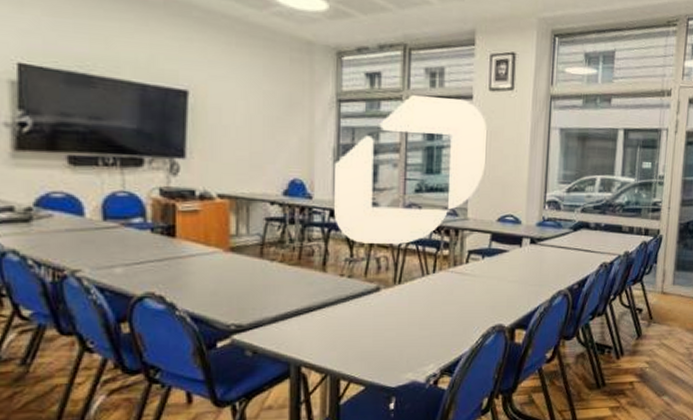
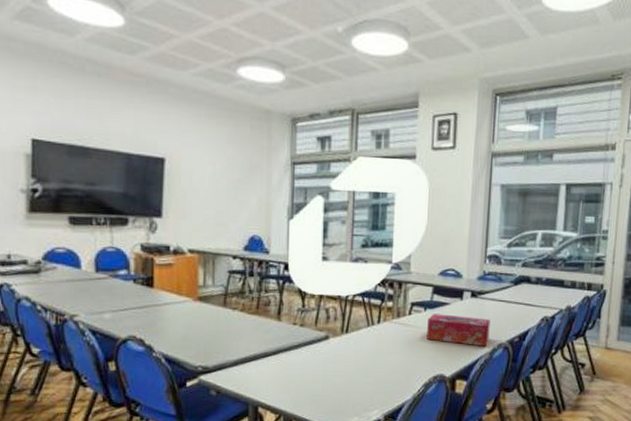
tissue box: none [485,262,550,295] -> present [427,314,490,347]

